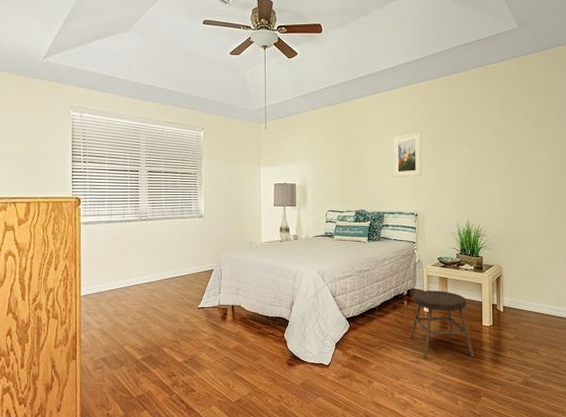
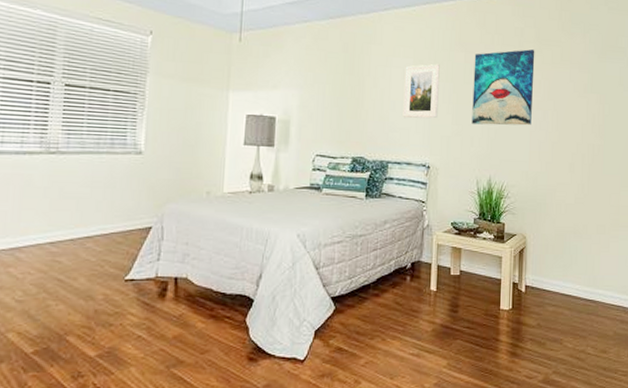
stool: present [409,290,475,358] -> none [410,264,489,350]
wall art: none [449,114,502,178] -> present [472,49,535,126]

